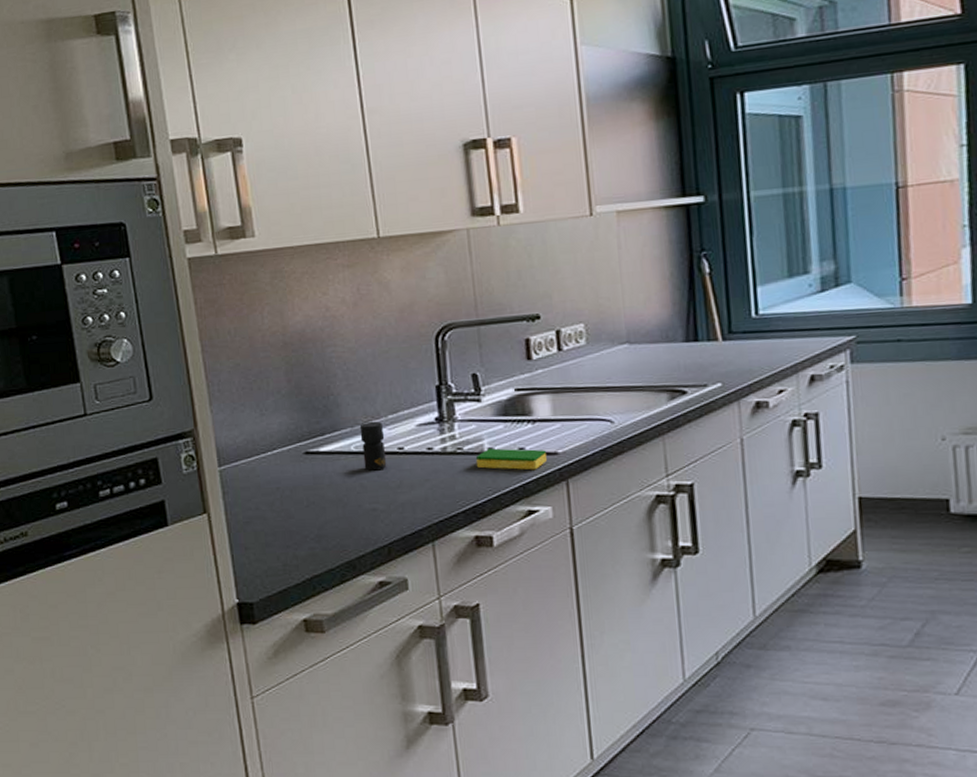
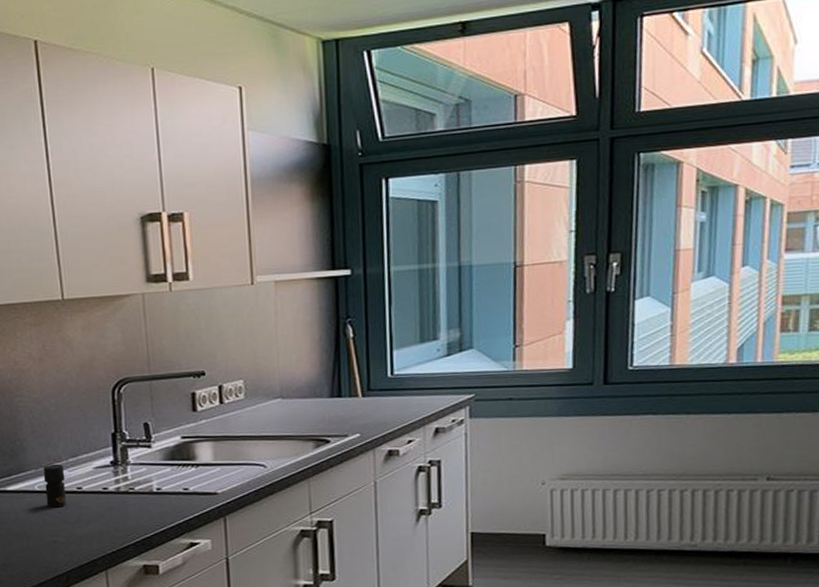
dish sponge: present [475,448,547,471] -> none [145,489,207,508]

